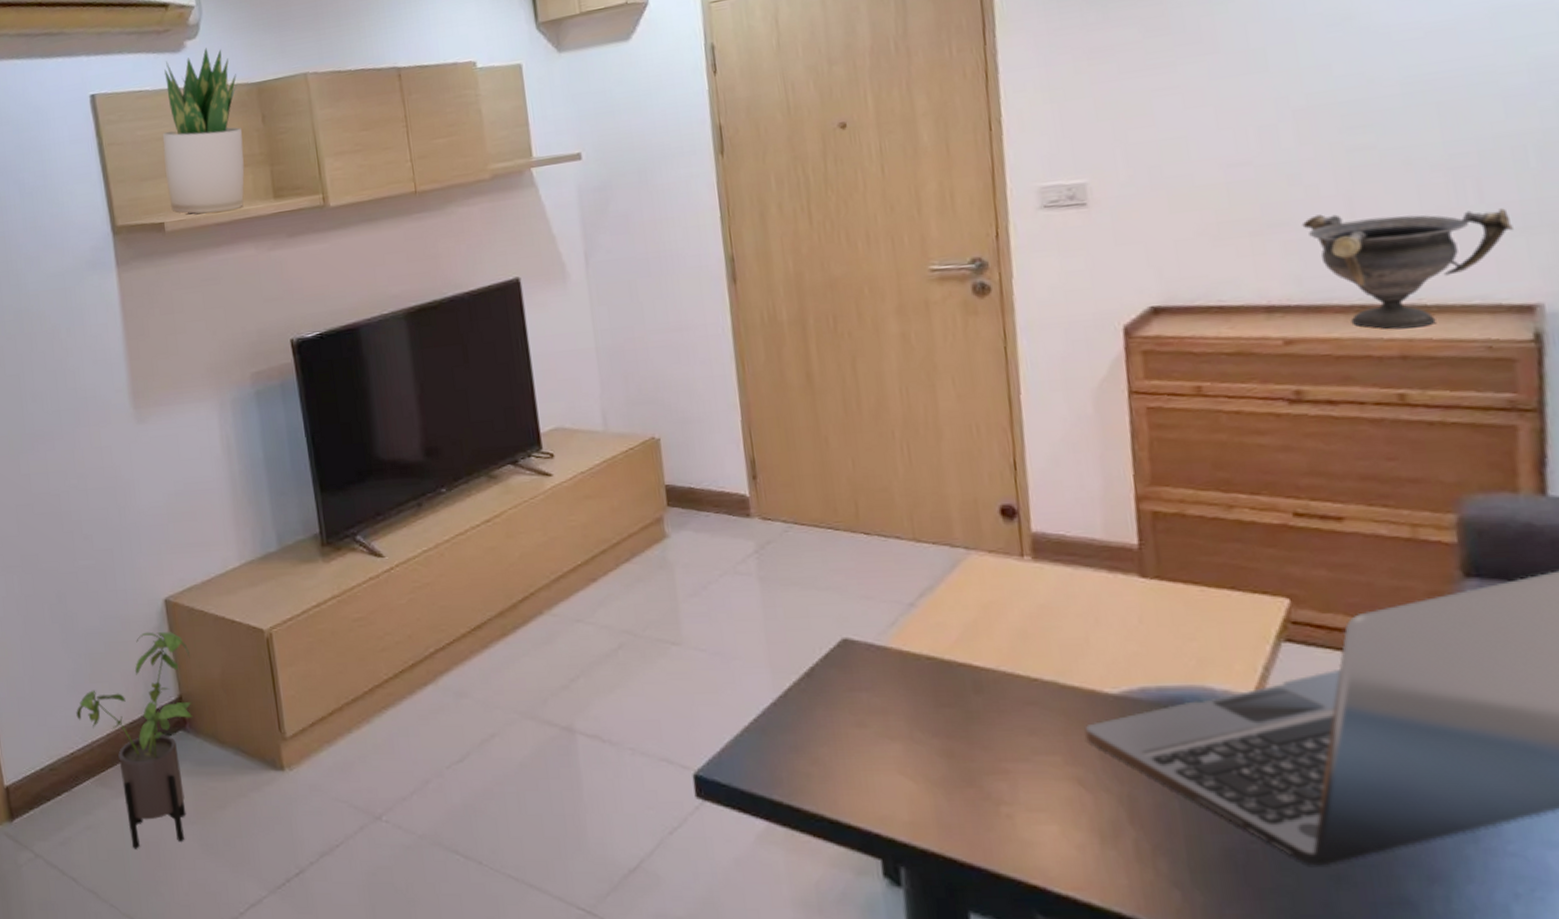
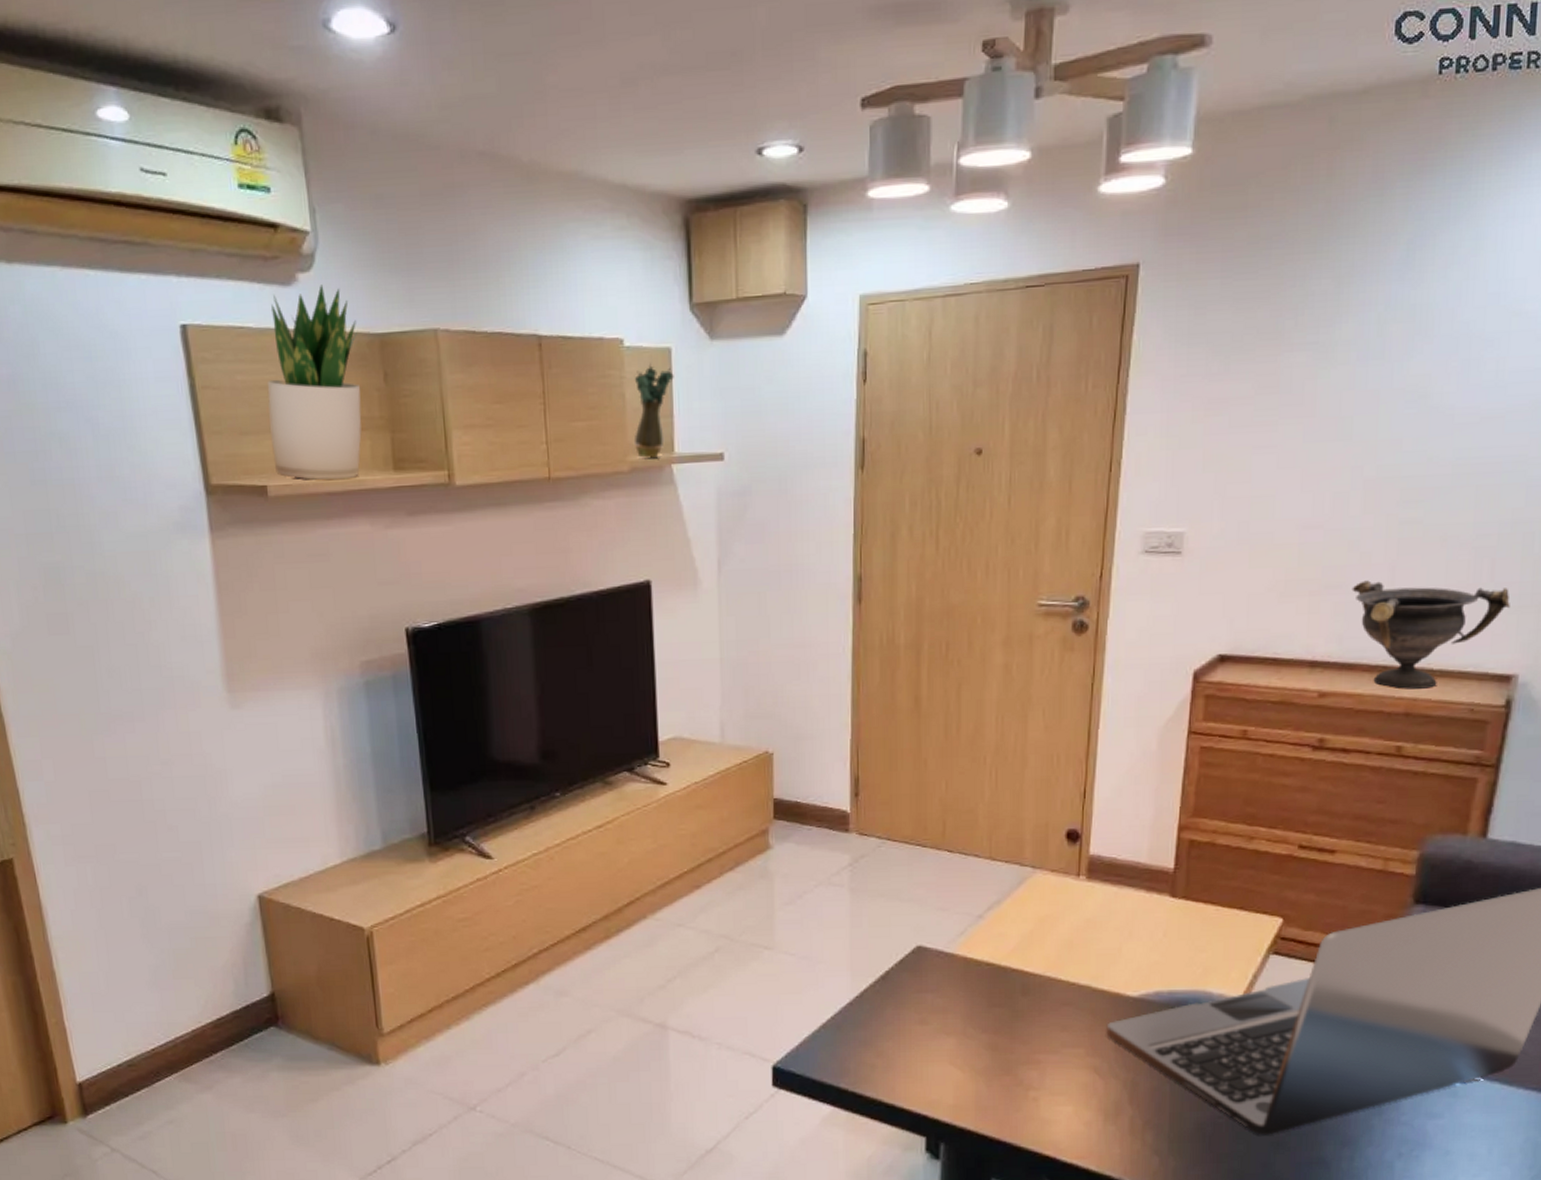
house plant: present [76,632,193,849] -> none [158,928,286,1142]
vase: none [490,80,527,166] -> present [633,364,674,459]

